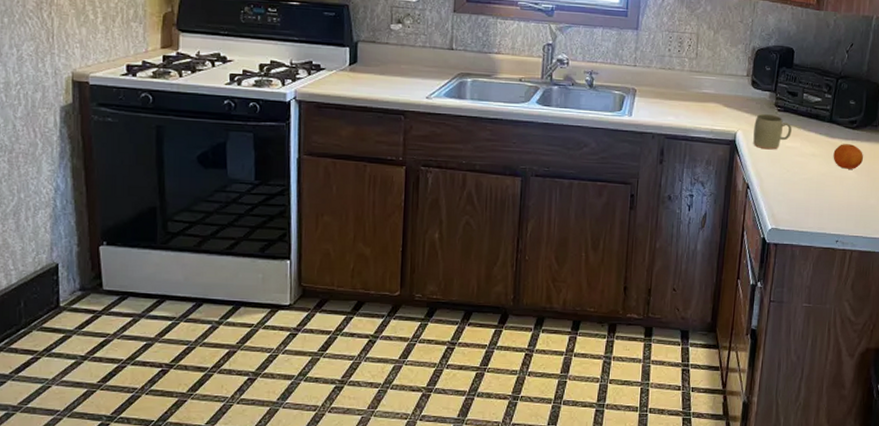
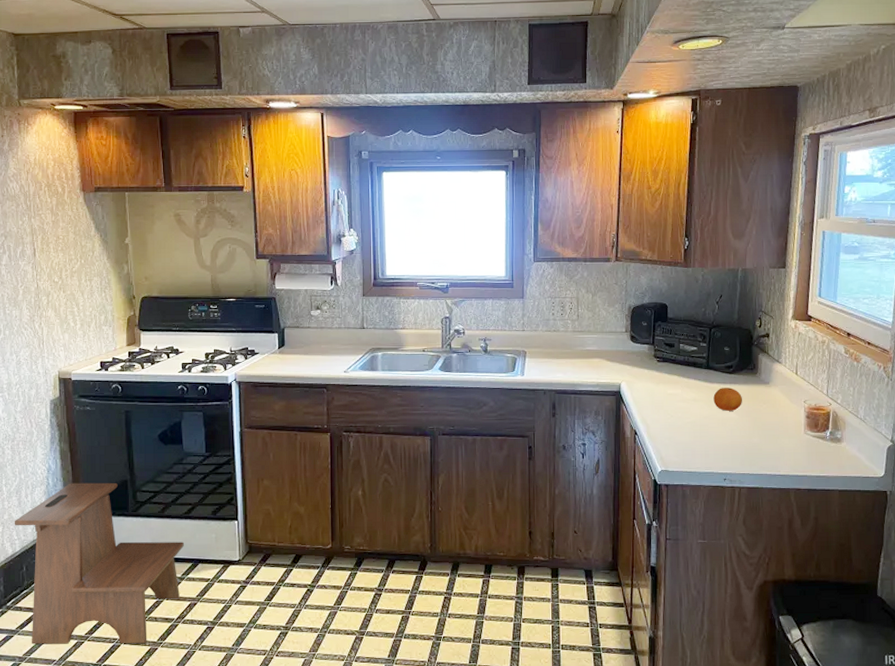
step stool: none [10,206,224,395] -> present [14,482,184,645]
mug: present [753,113,792,150] -> none [636,364,672,398]

